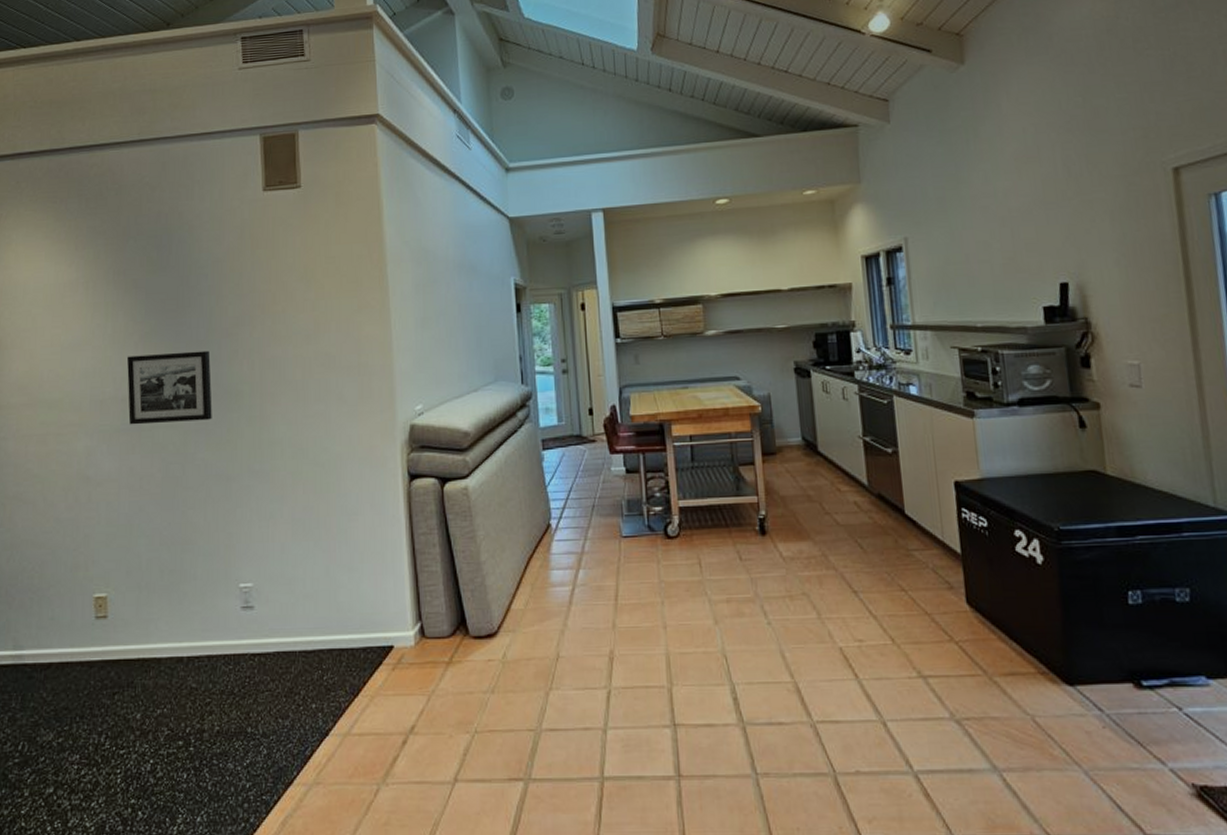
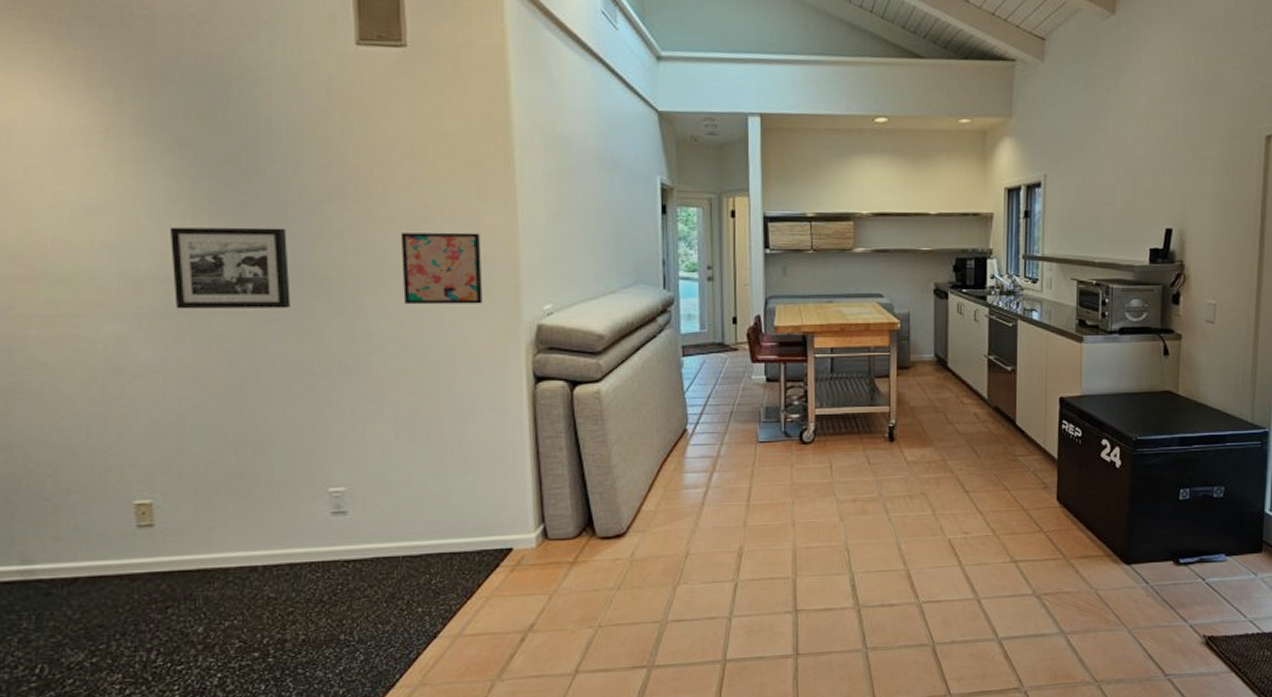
wall art: none [296,343,363,412] -> present [400,232,483,305]

